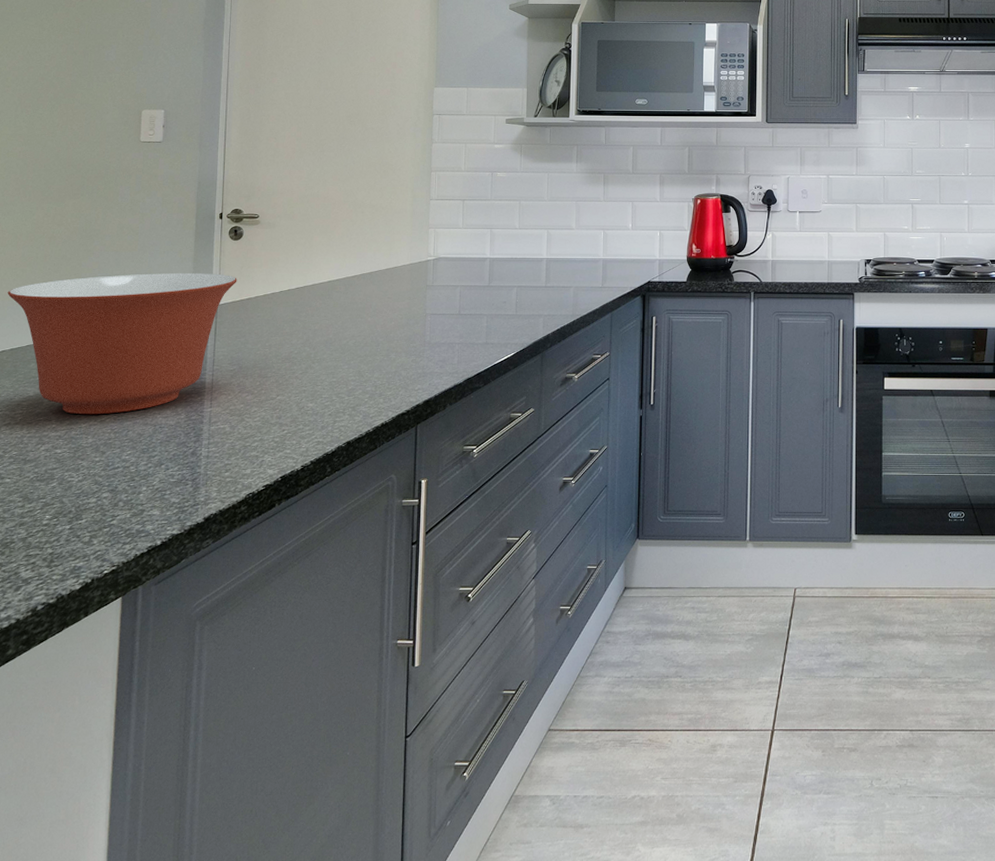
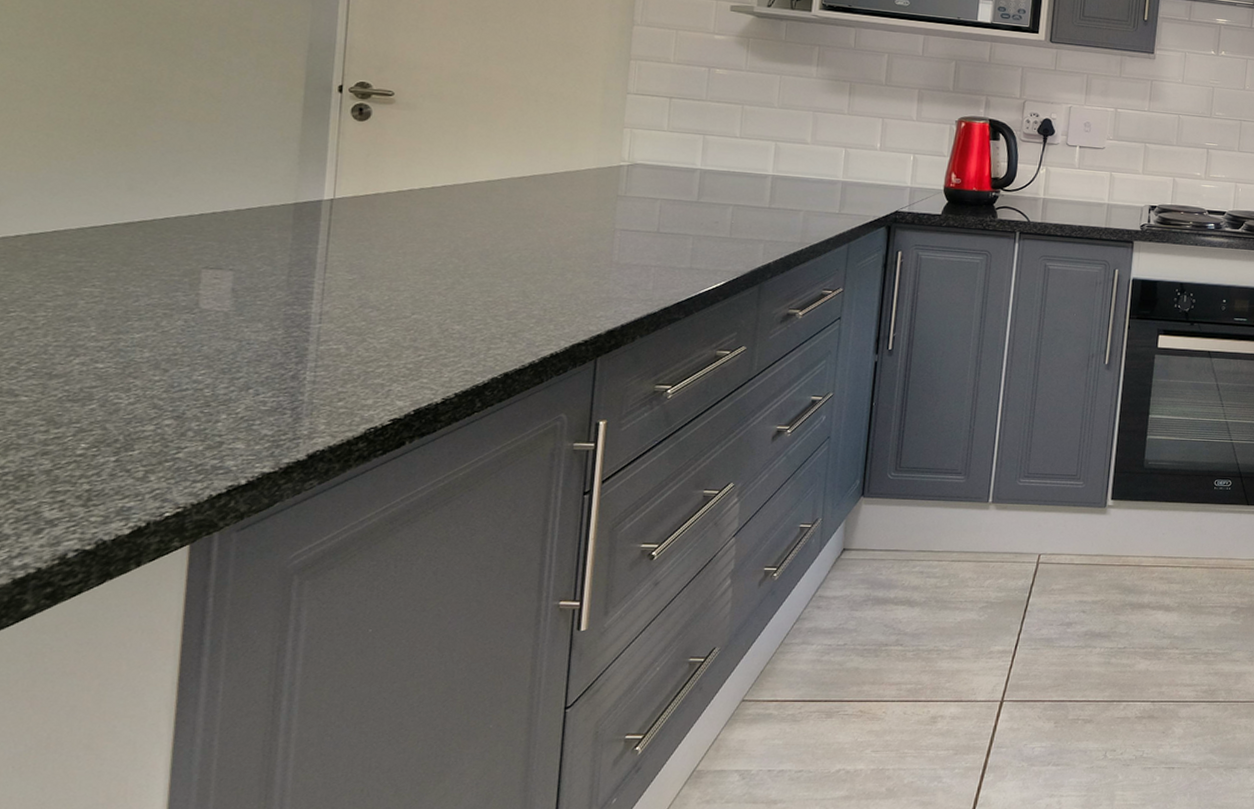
mixing bowl: present [7,272,237,415] -> none [24,150,361,324]

